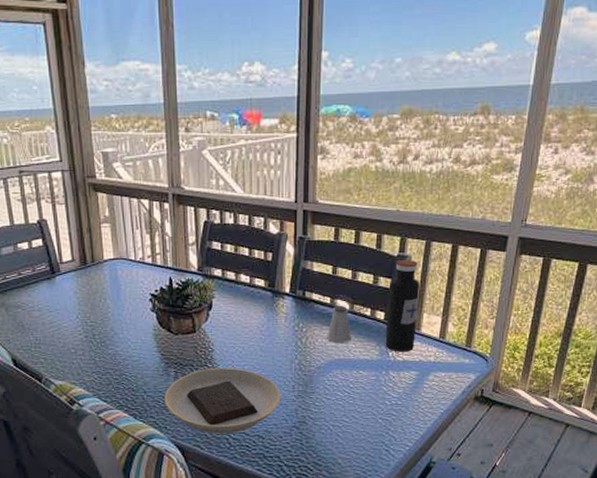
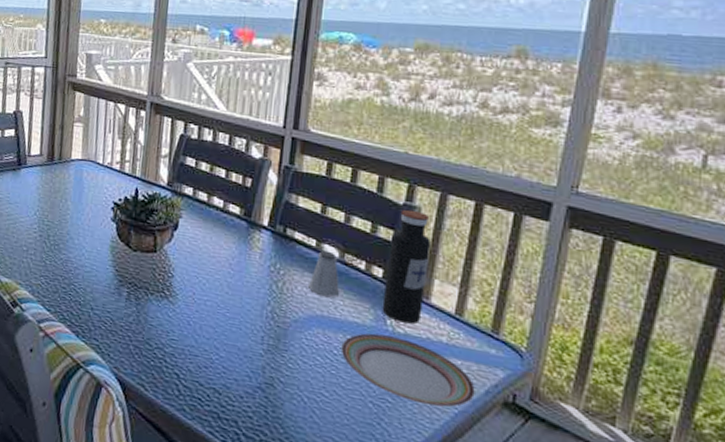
plate: present [164,367,281,434] -> none [111,295,246,380]
plate: none [355,365,455,412] -> present [341,333,475,407]

